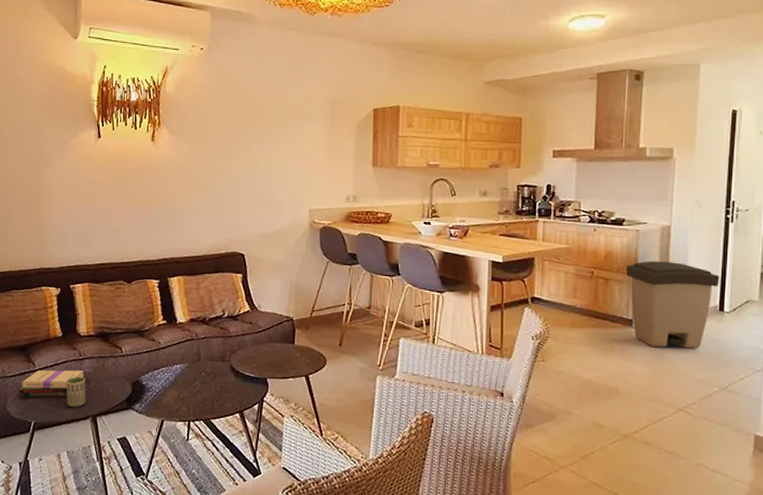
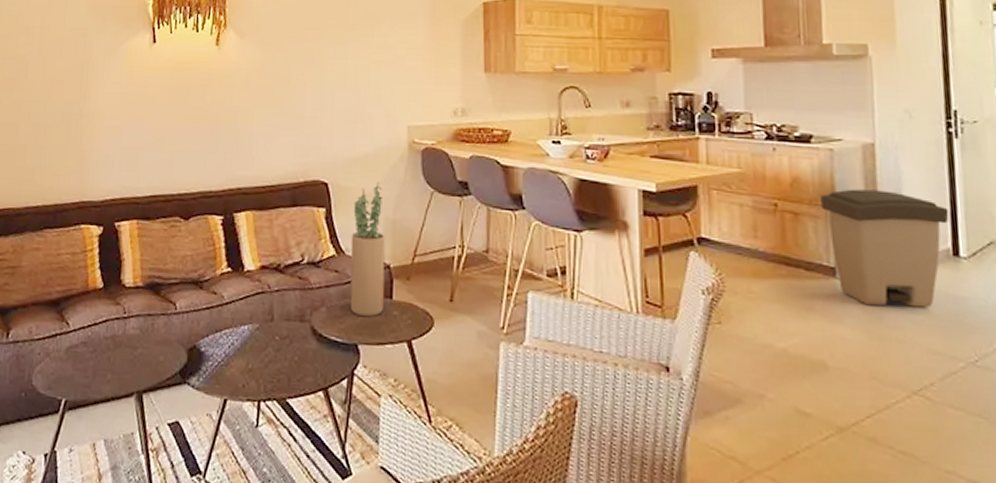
books: present [18,370,85,398] -> none [47,331,129,368]
cup: present [66,376,87,408] -> none [105,339,131,382]
vase: none [261,253,290,358] -> present [350,182,386,318]

